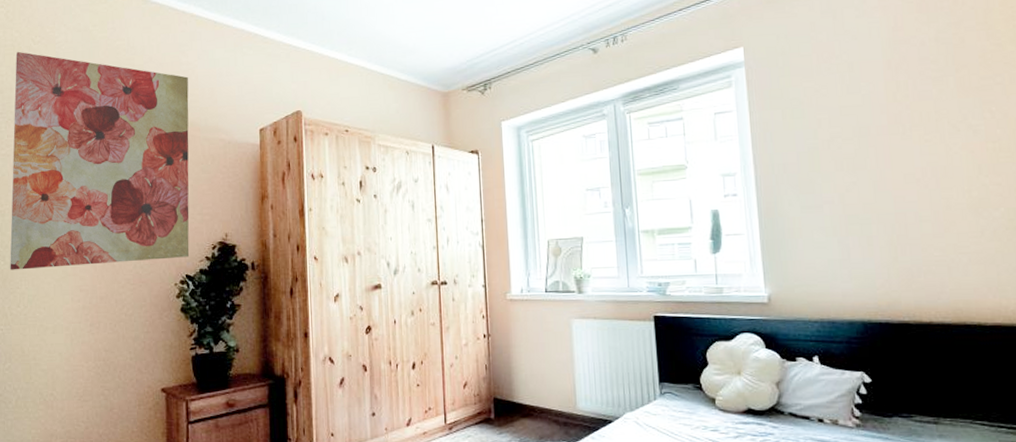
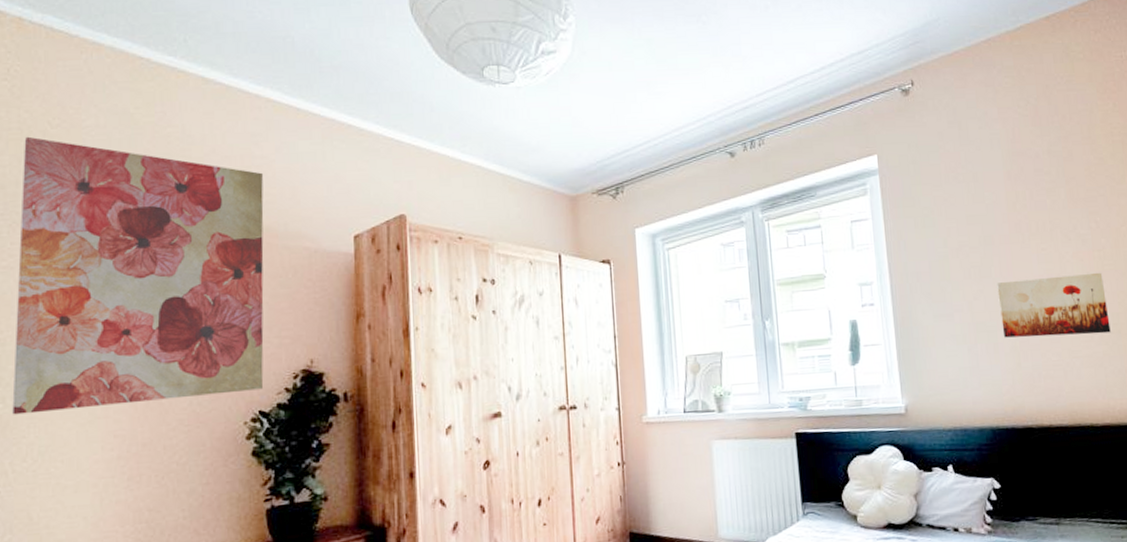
wall art: none [872,165,1005,231] -> present [997,272,1111,338]

